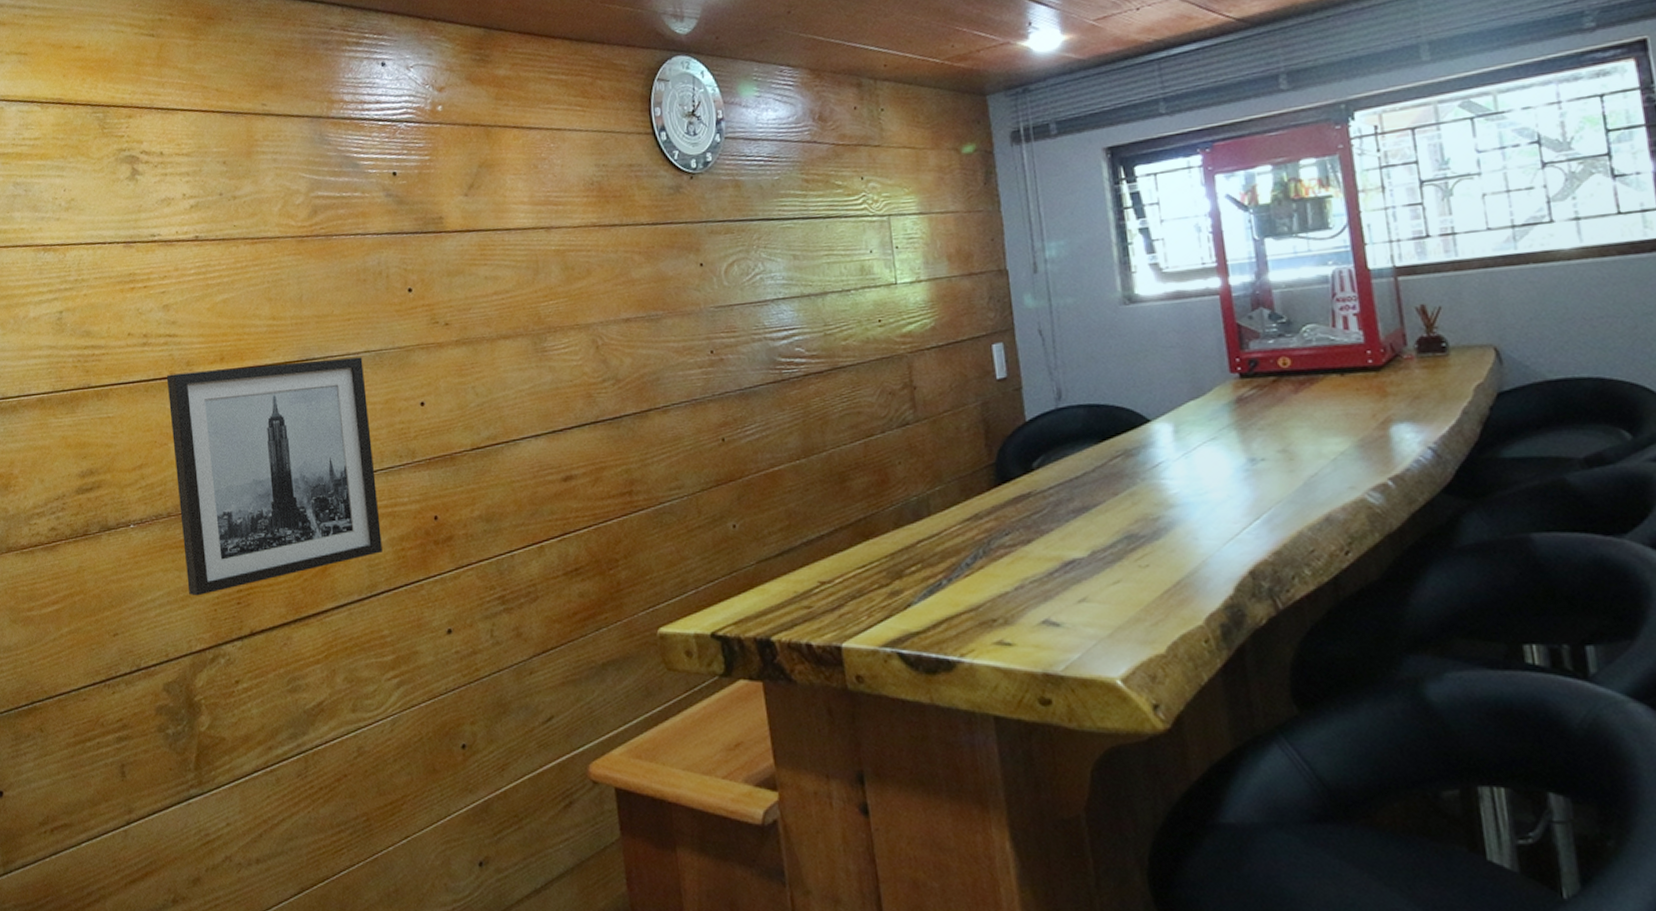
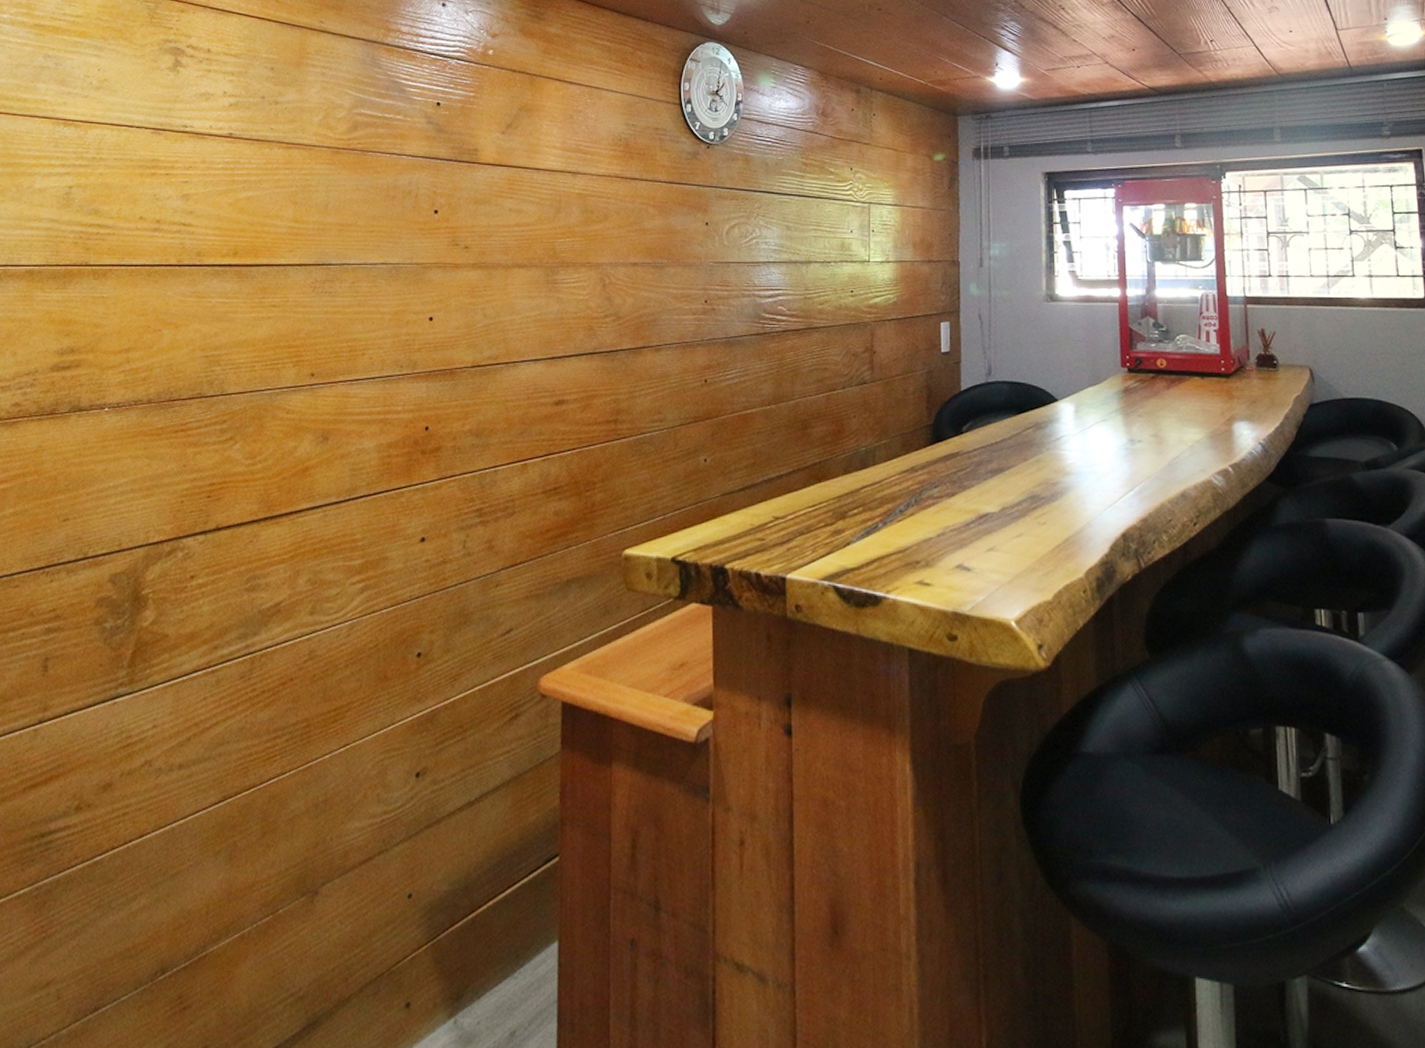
wall art: present [166,357,383,596] -> none [156,262,379,486]

